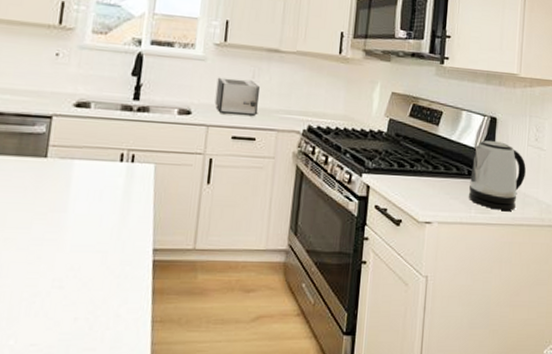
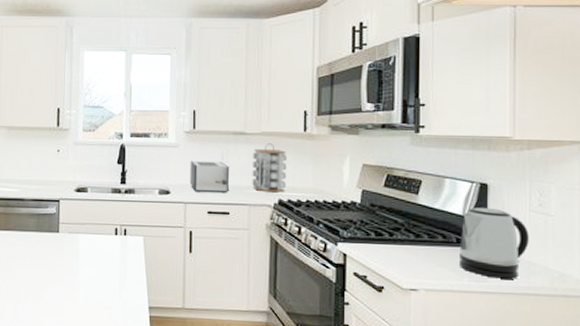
spice rack: none [281,63,321,119] -> present [251,143,287,193]

